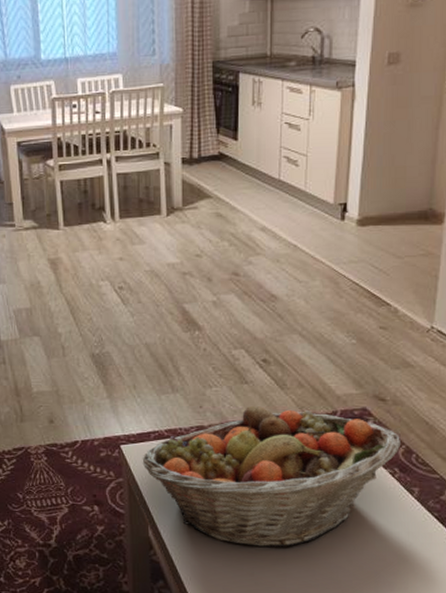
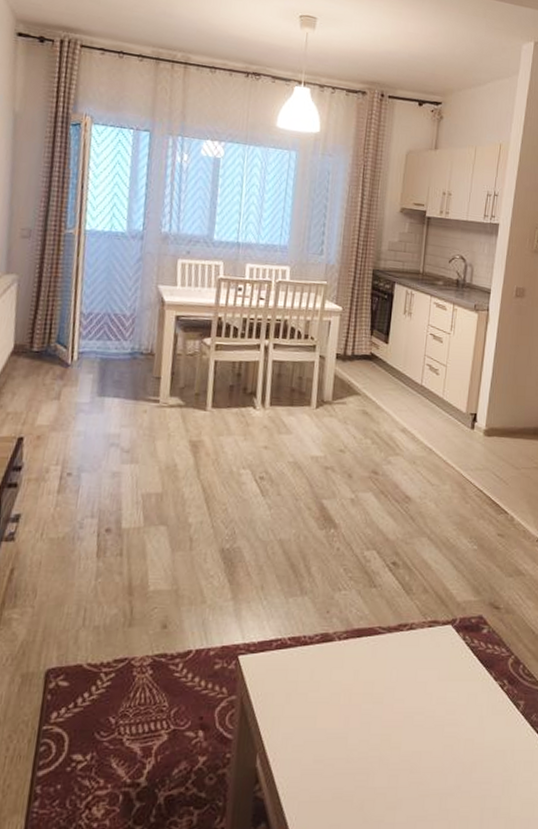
fruit basket: present [142,405,400,548] -> none [259,611,510,775]

